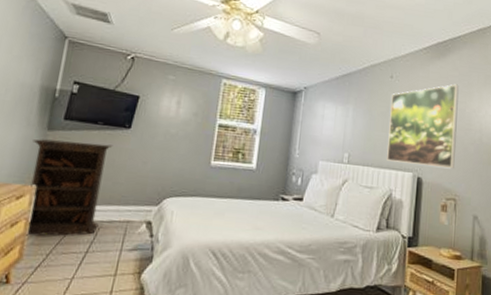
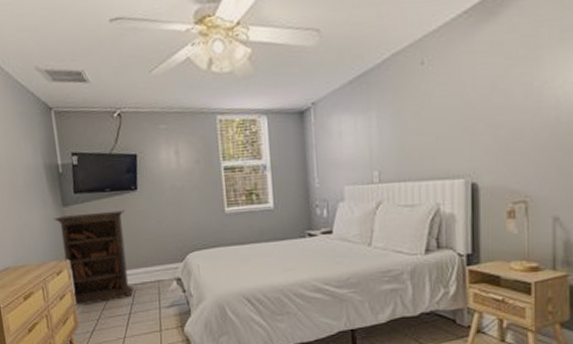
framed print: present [387,84,459,169] -> none [425,50,522,171]

